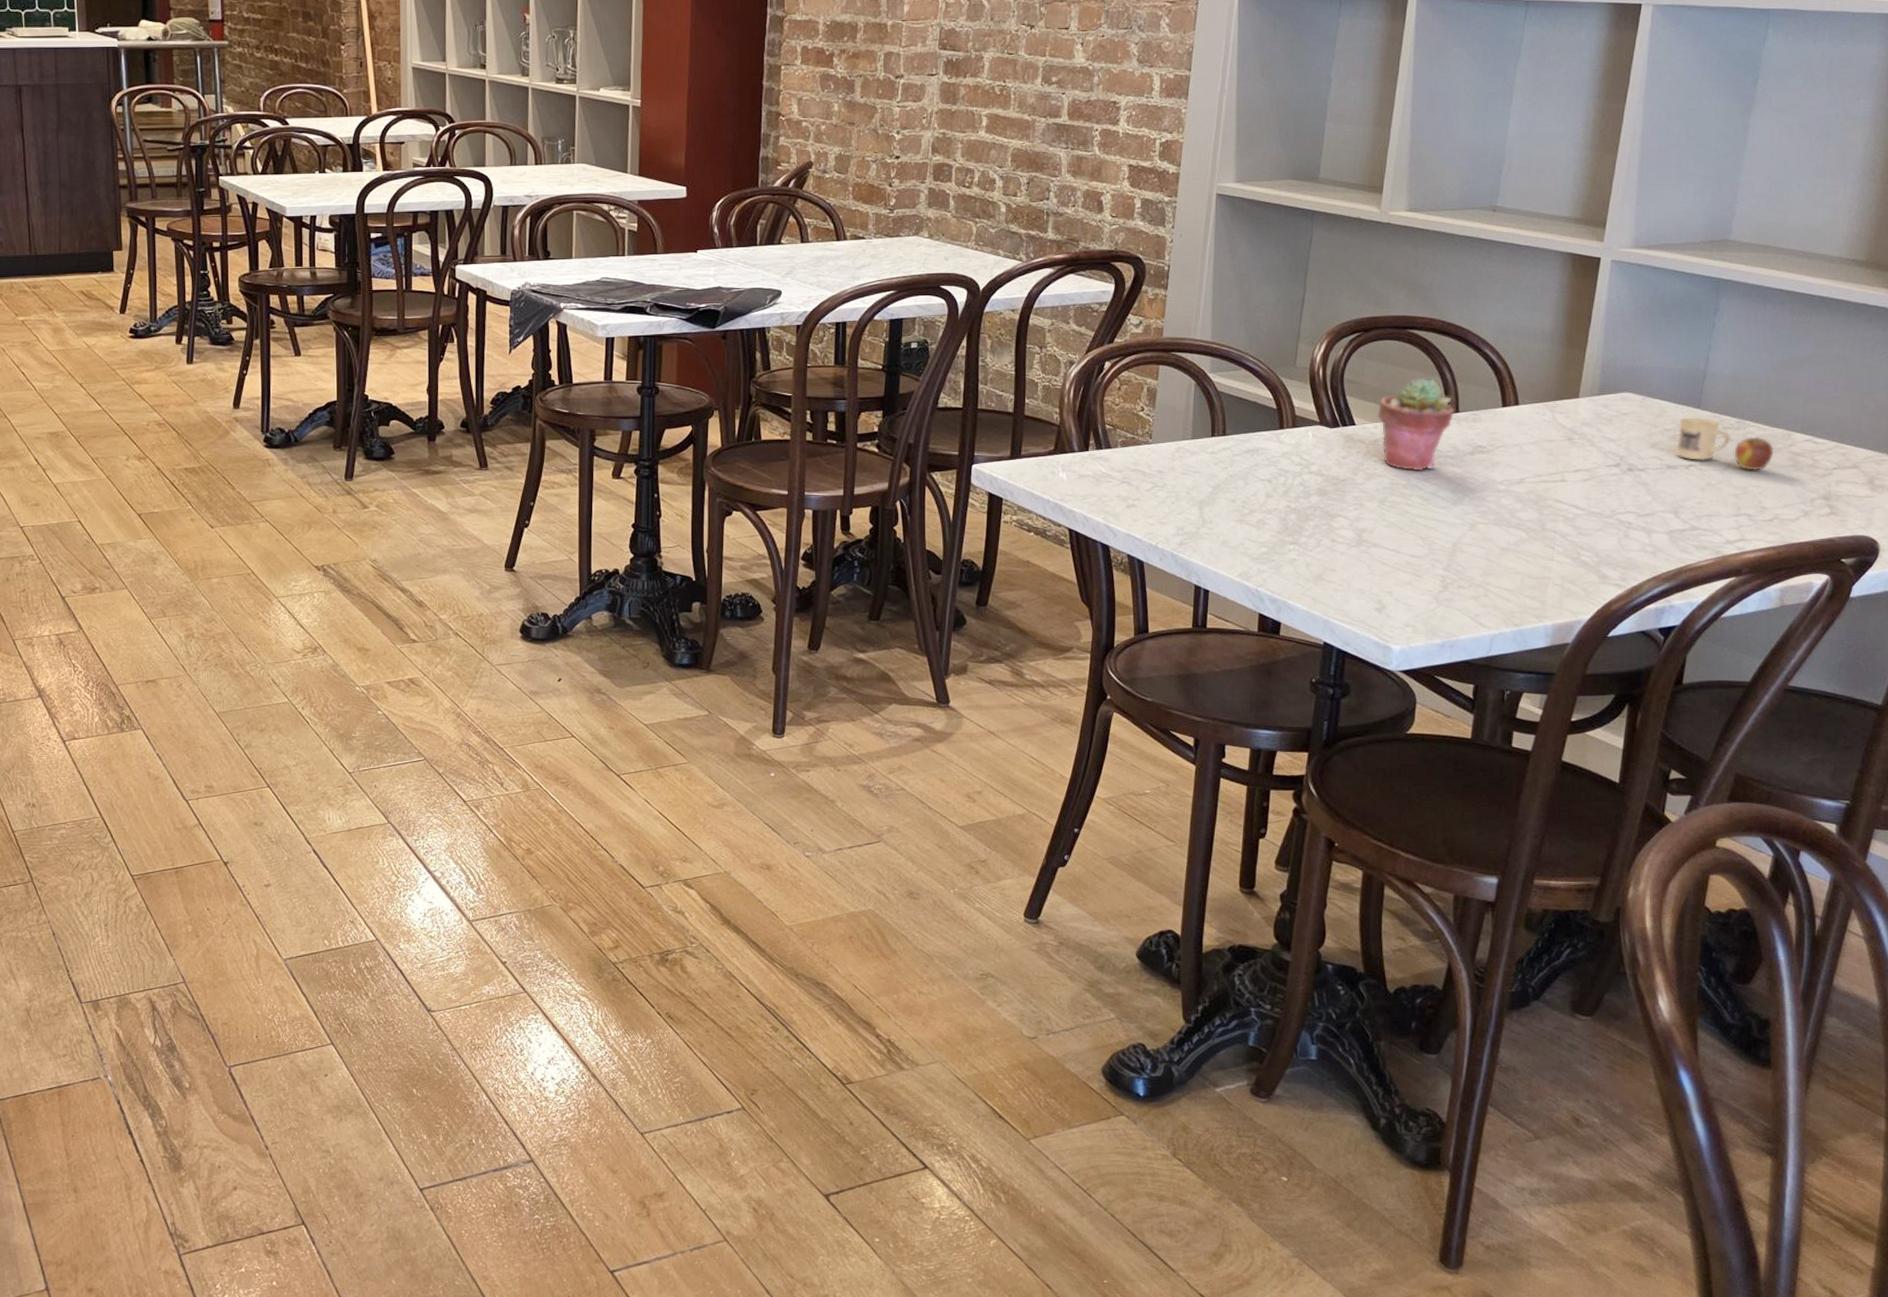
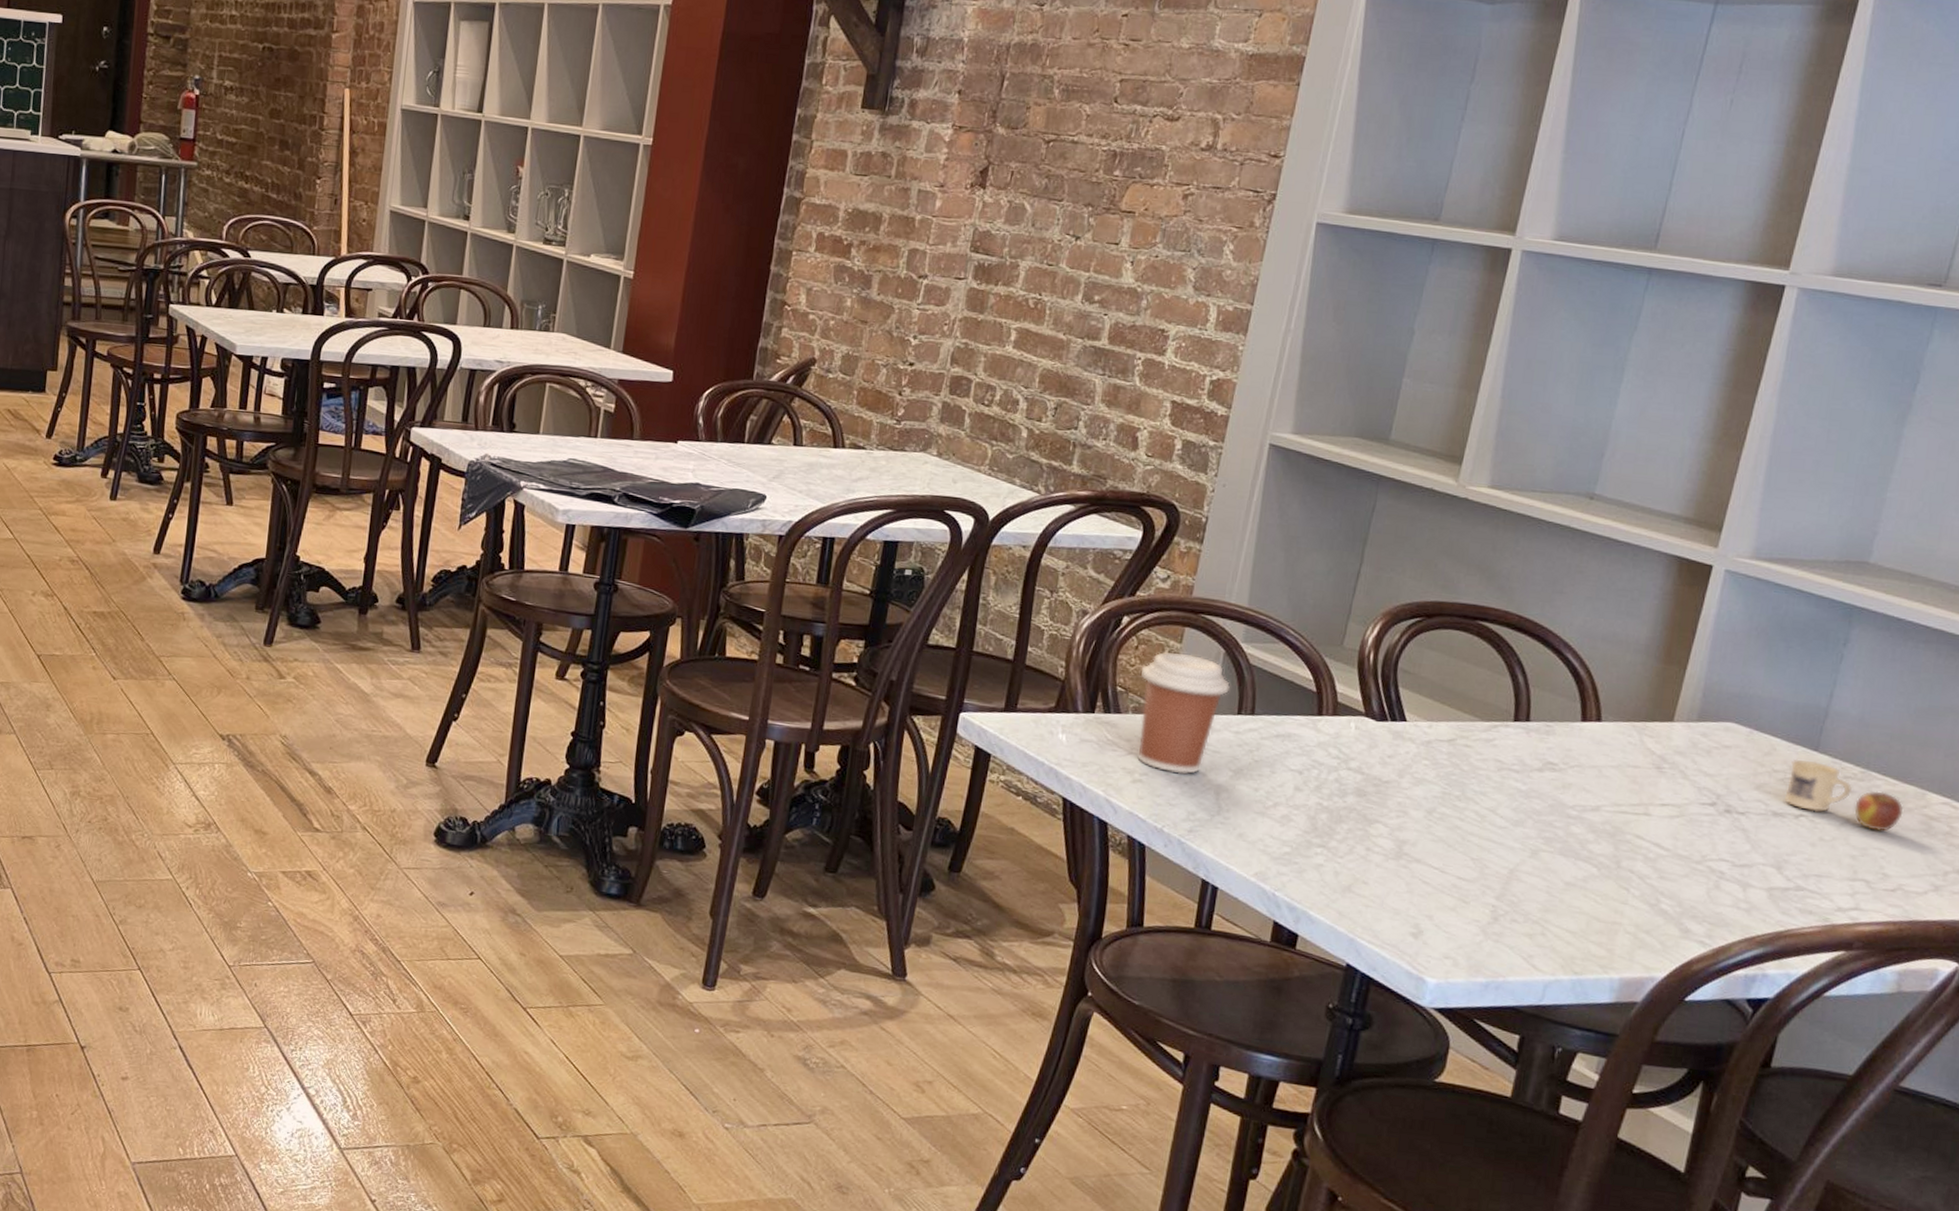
coffee cup: none [1126,389,1202,495] -> present [1137,651,1230,775]
potted succulent: present [1377,378,1455,471] -> none [1433,676,1526,783]

